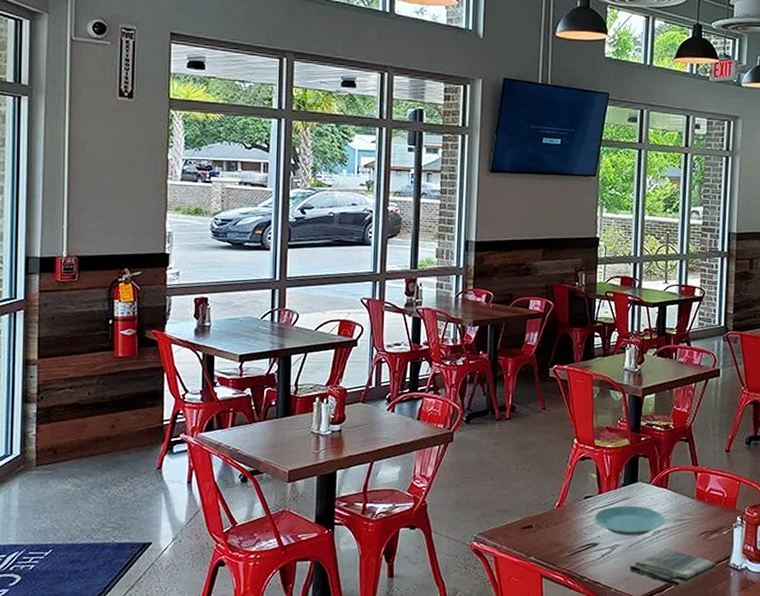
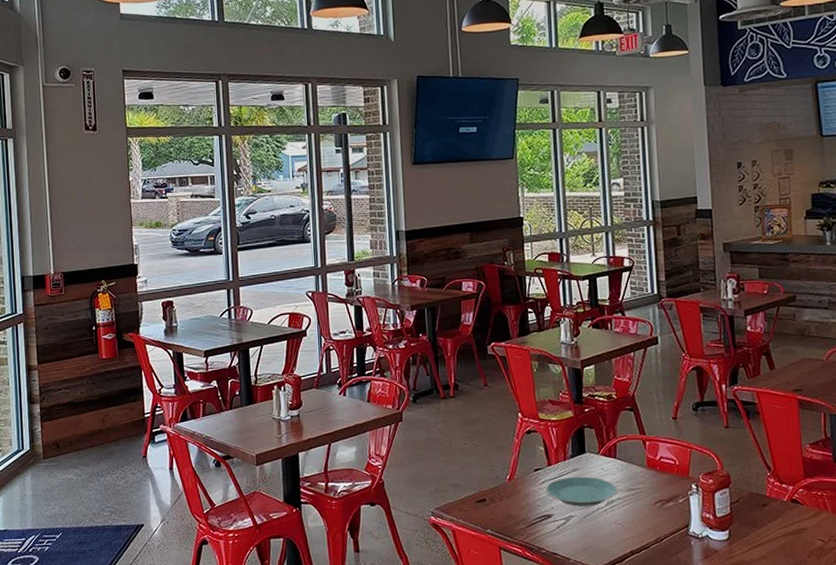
dish towel: present [629,548,717,587] -> none [586,518,676,557]

